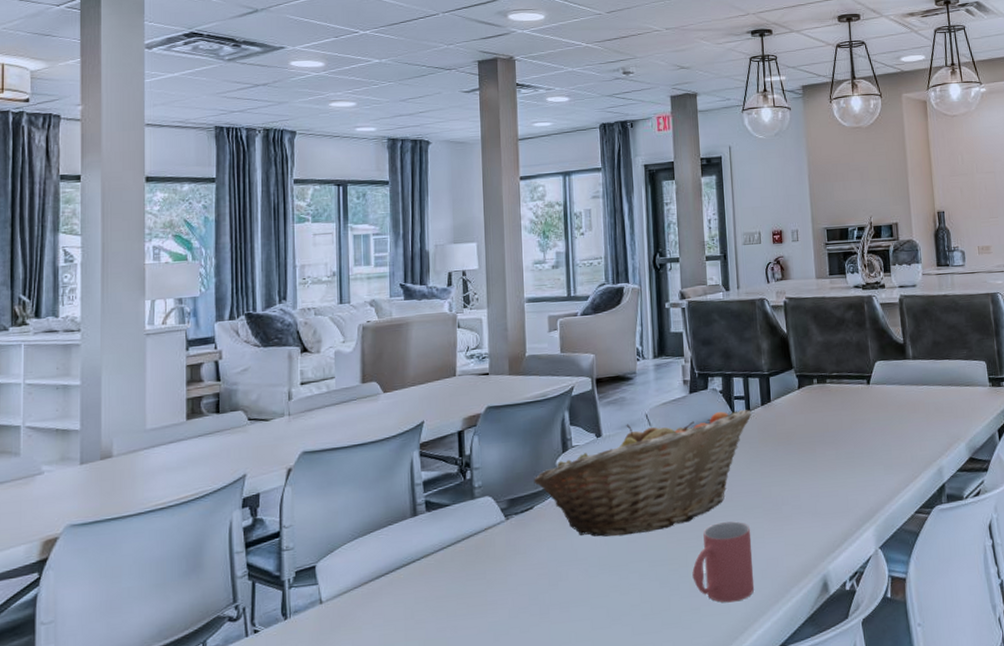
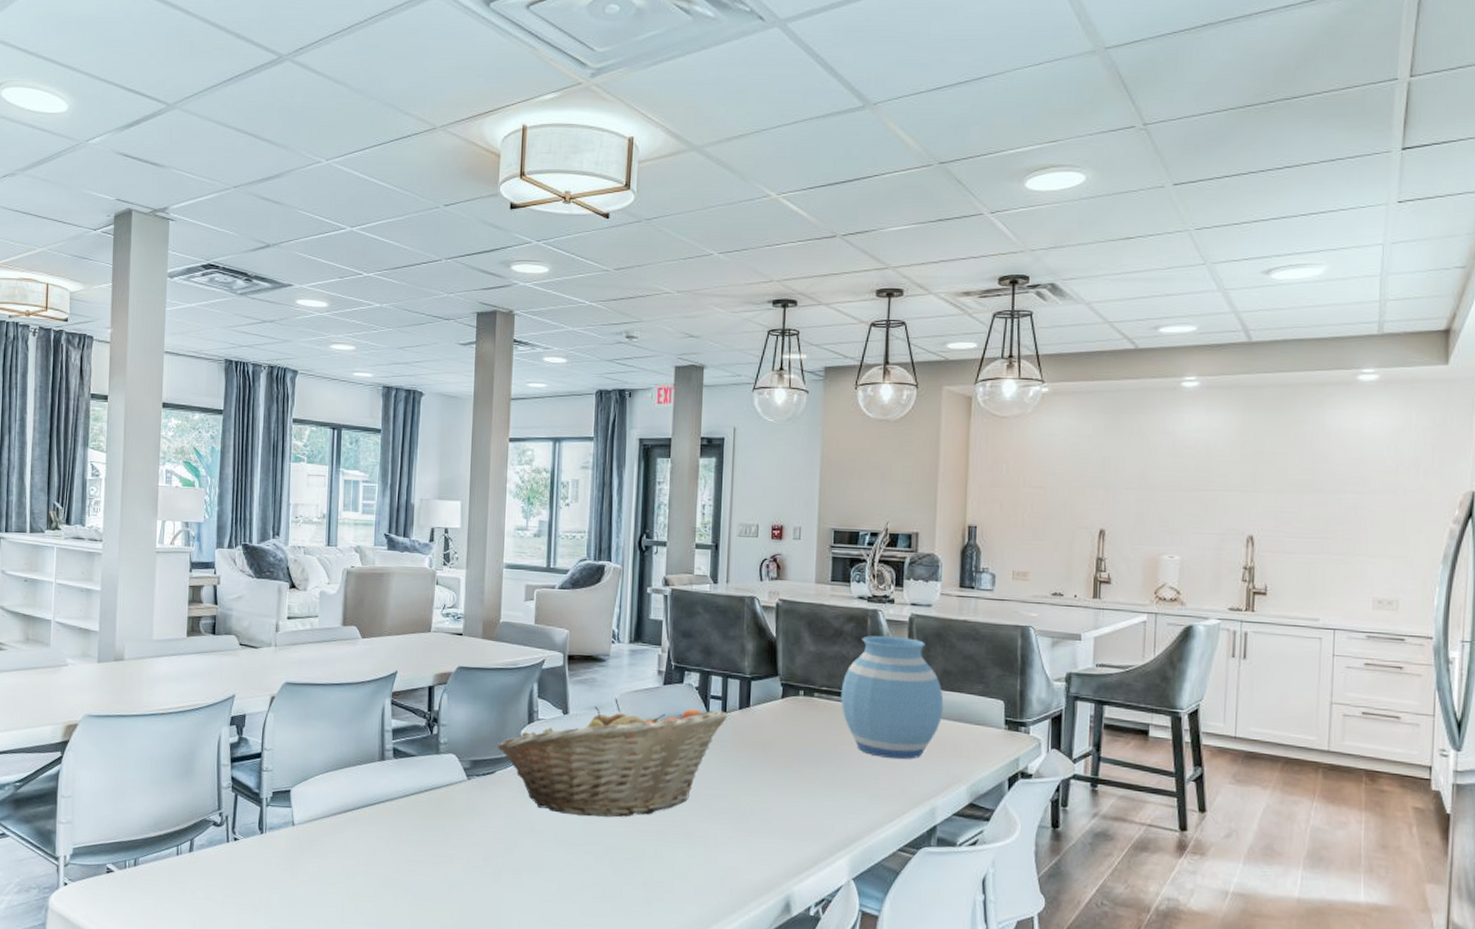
mug: present [692,521,755,603] -> none [647,821,713,904]
vase: none [849,317,938,430] -> present [841,635,944,760]

